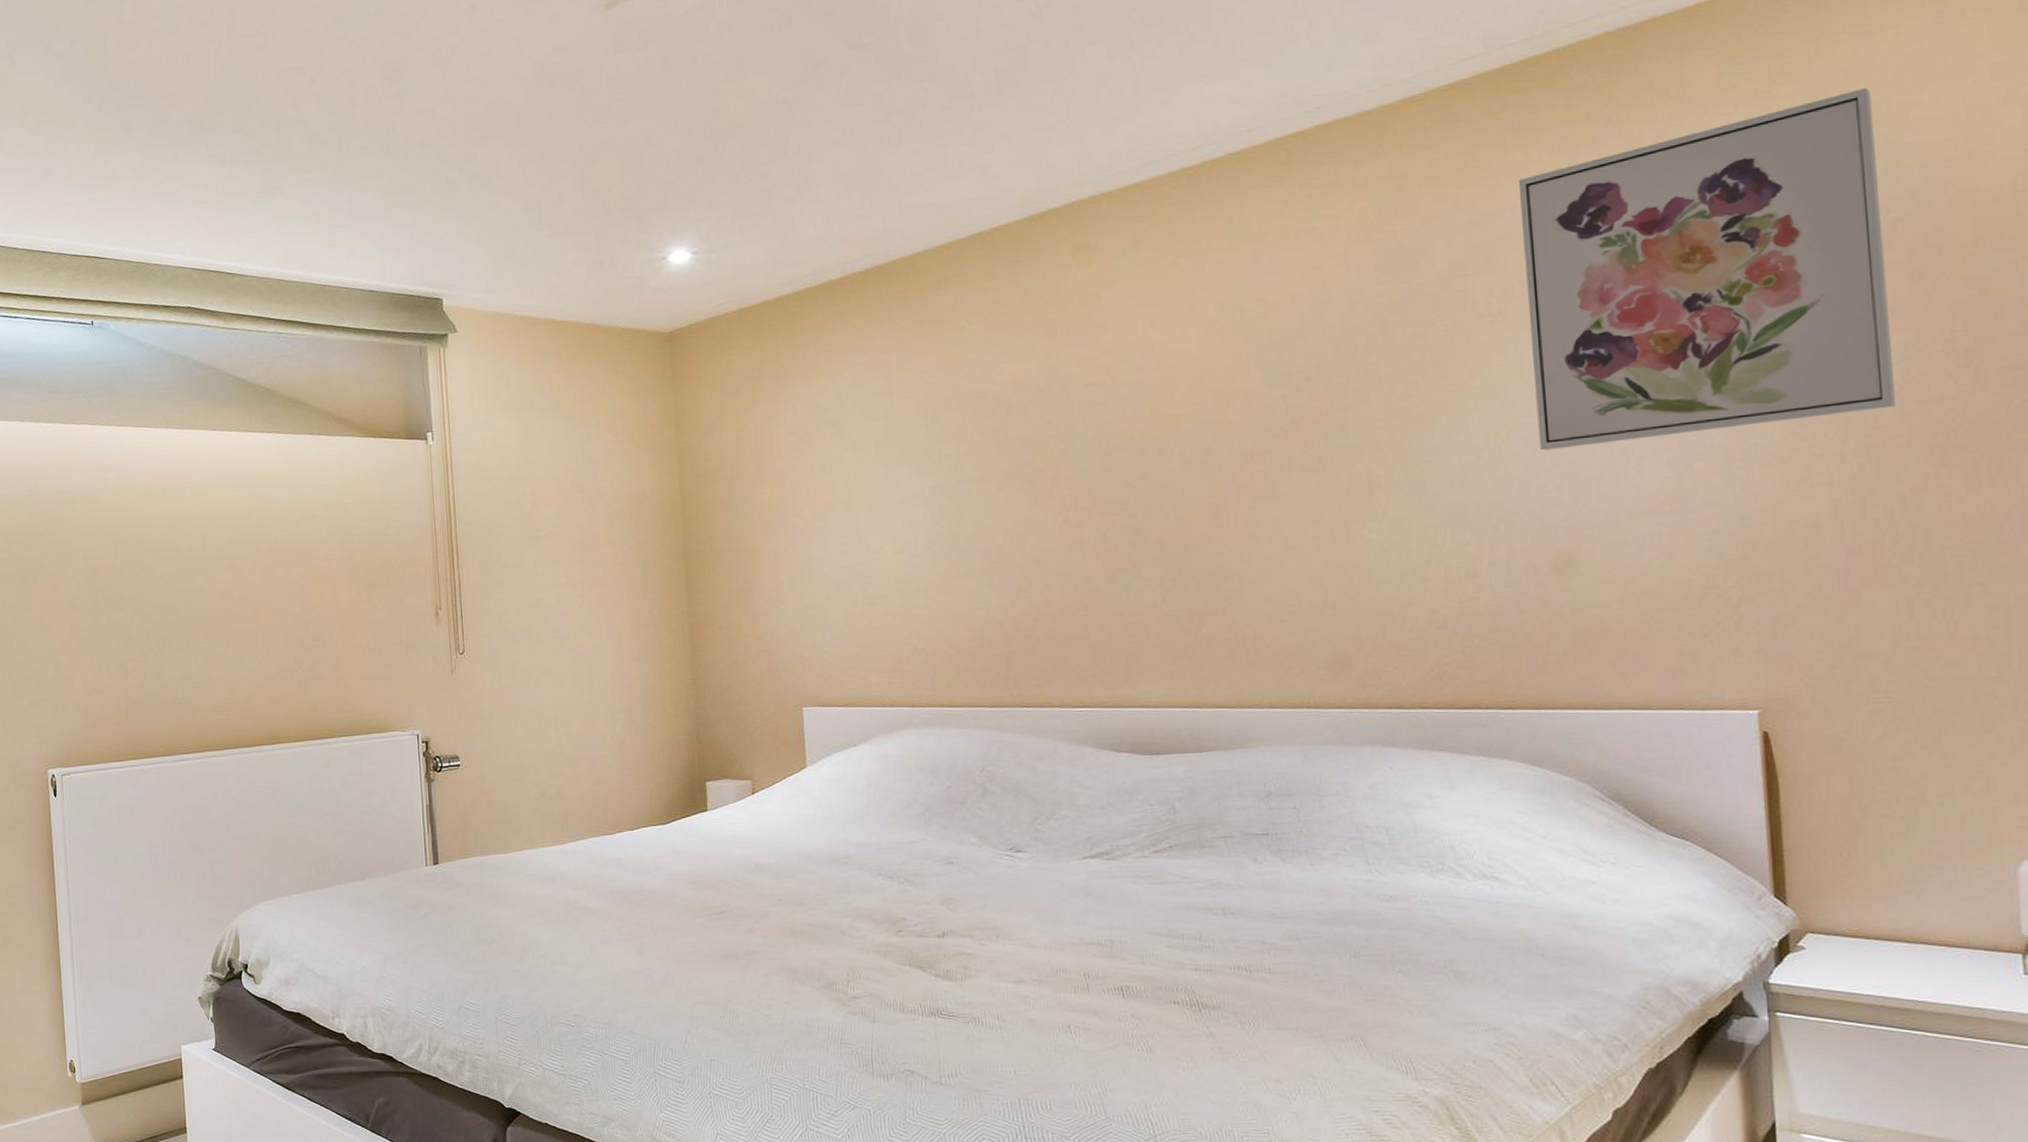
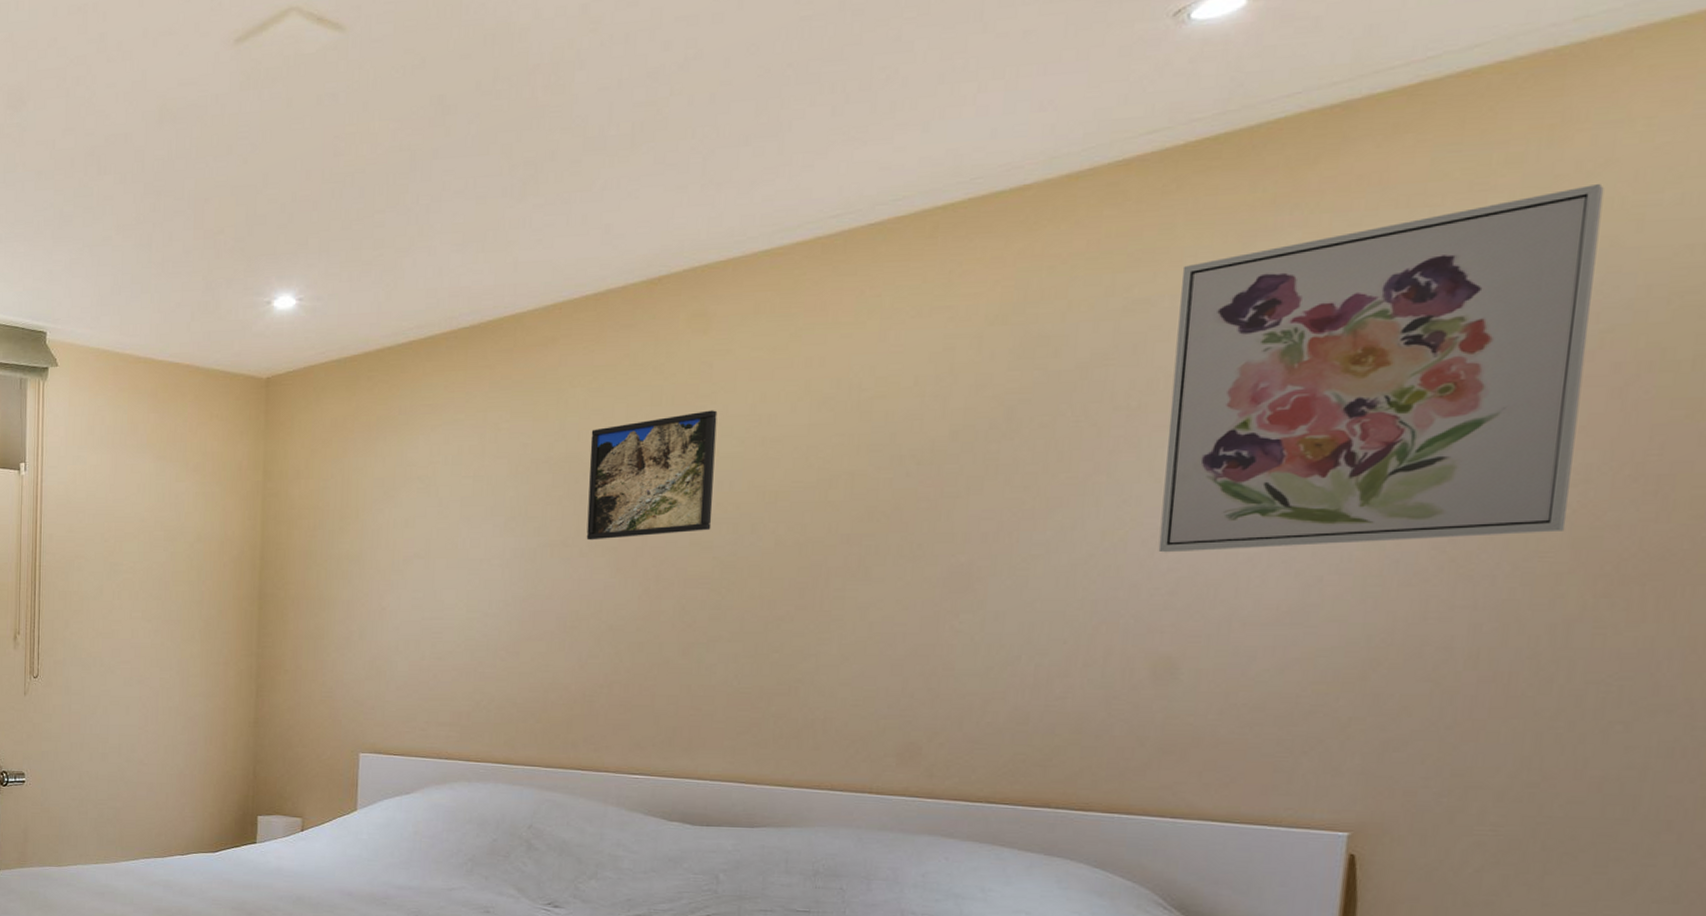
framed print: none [993,339,1121,475] -> present [586,410,718,541]

